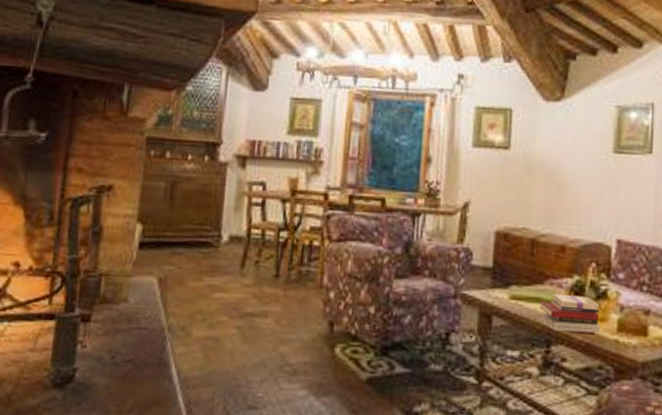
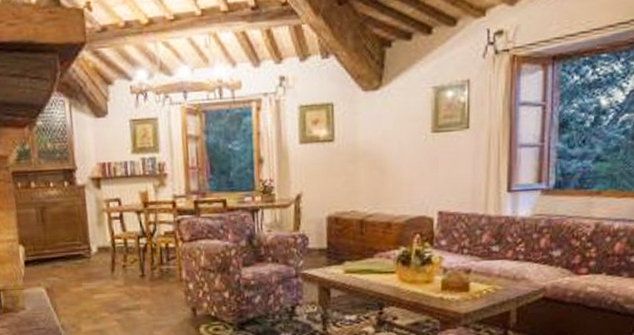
books: present [539,293,601,335] -> none [371,264,427,296]

